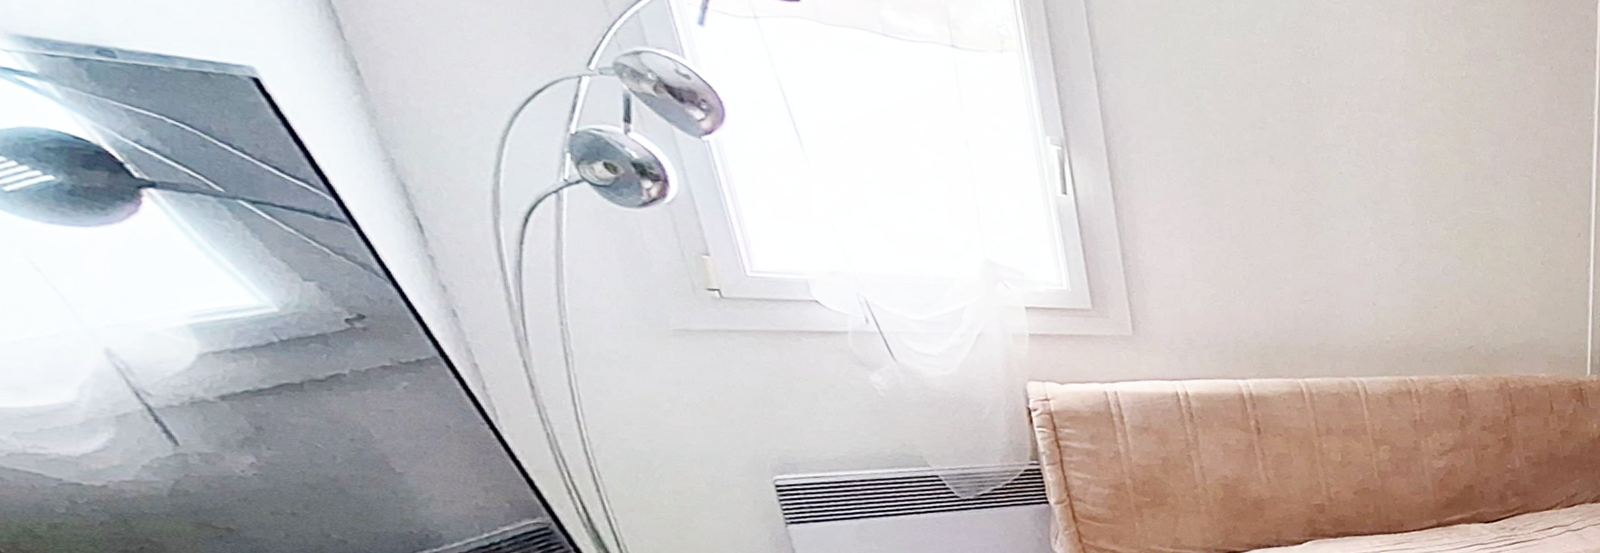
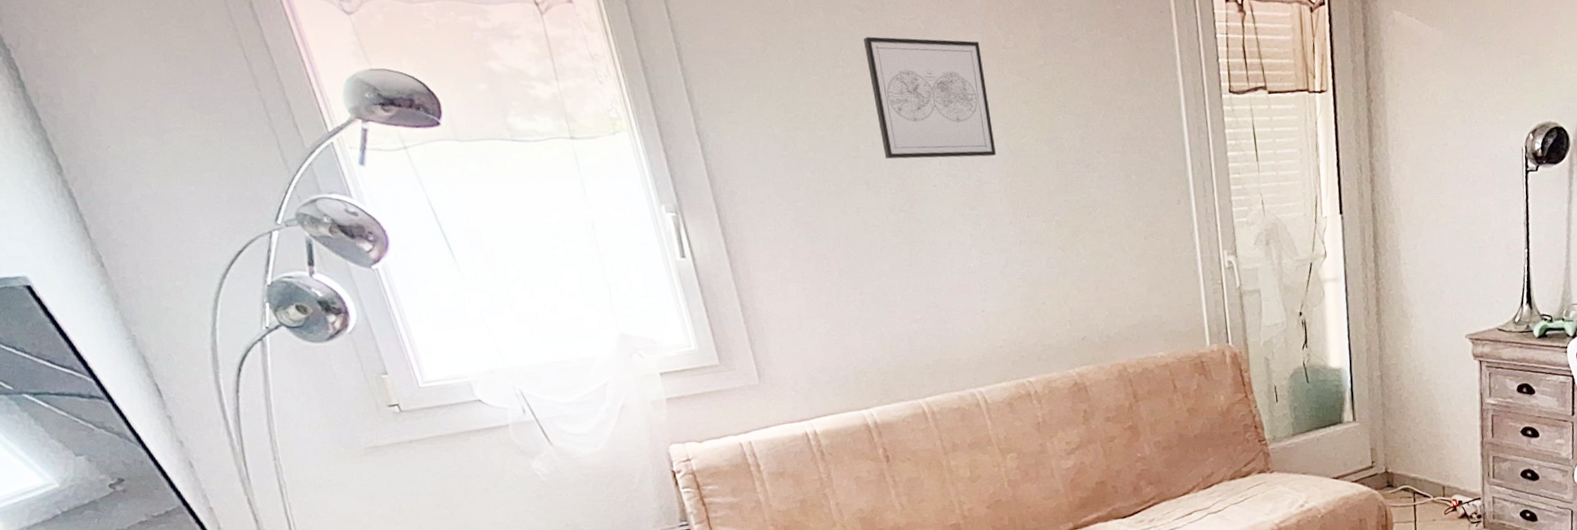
wall art: none [1284,10,1406,155] -> present [863,36,996,160]

